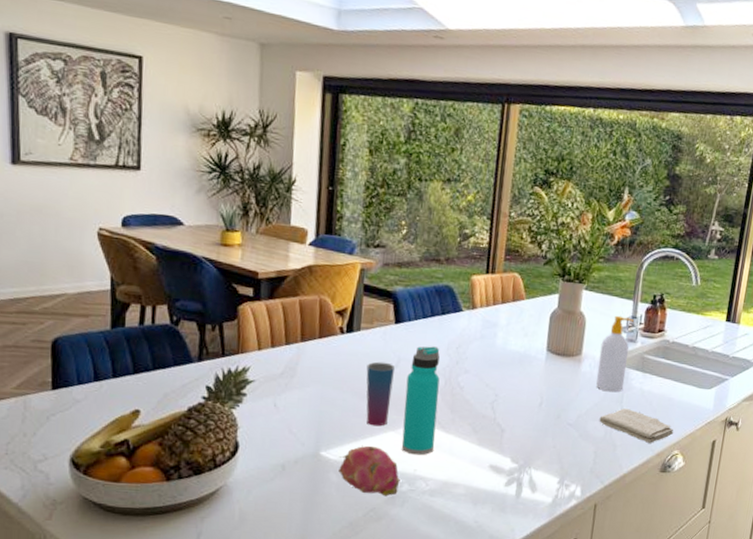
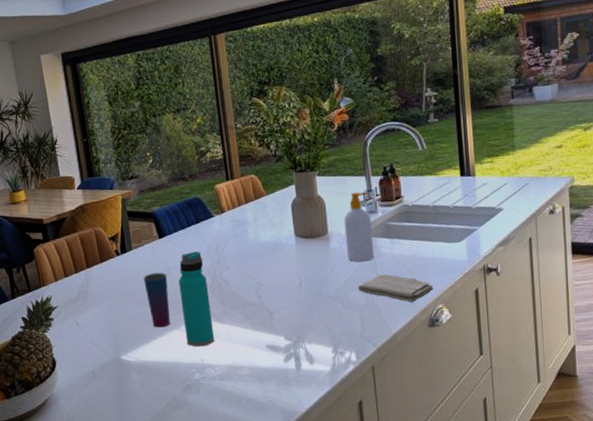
fruit: present [338,446,400,497] -> none [137,345,192,387]

